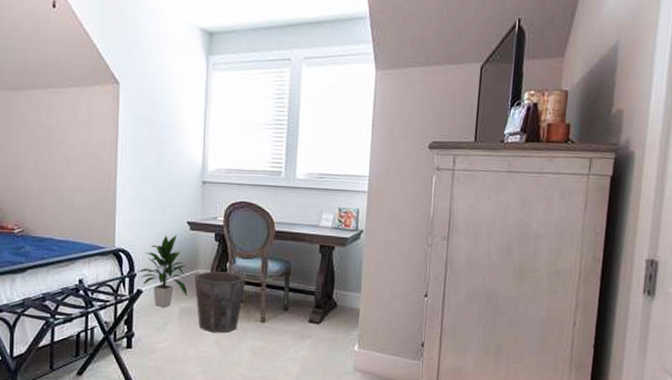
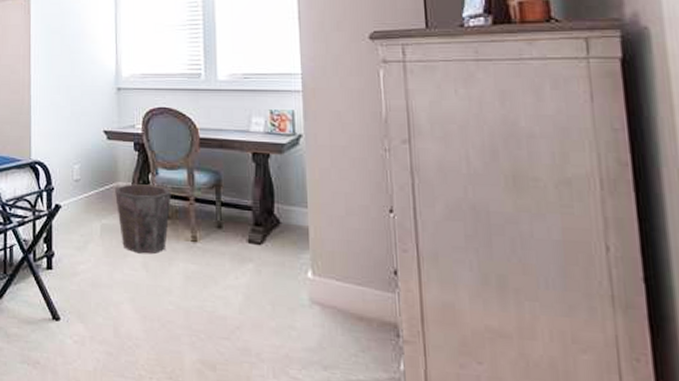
indoor plant: present [137,234,188,307] -> none [55,145,109,224]

